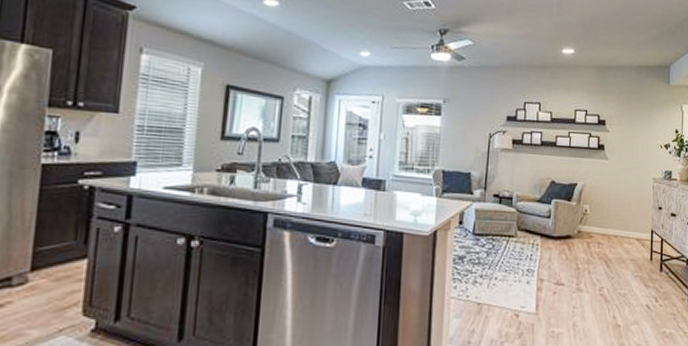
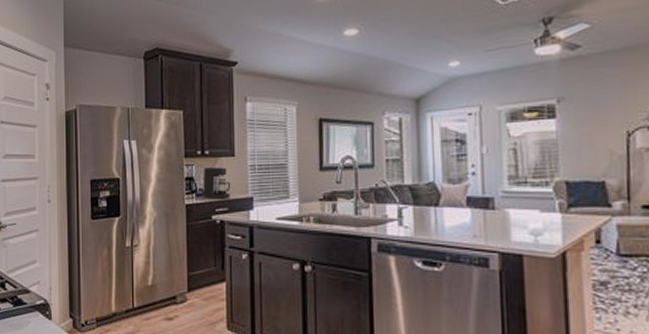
coffee maker: none [68,121,110,161] -> present [203,166,231,199]

